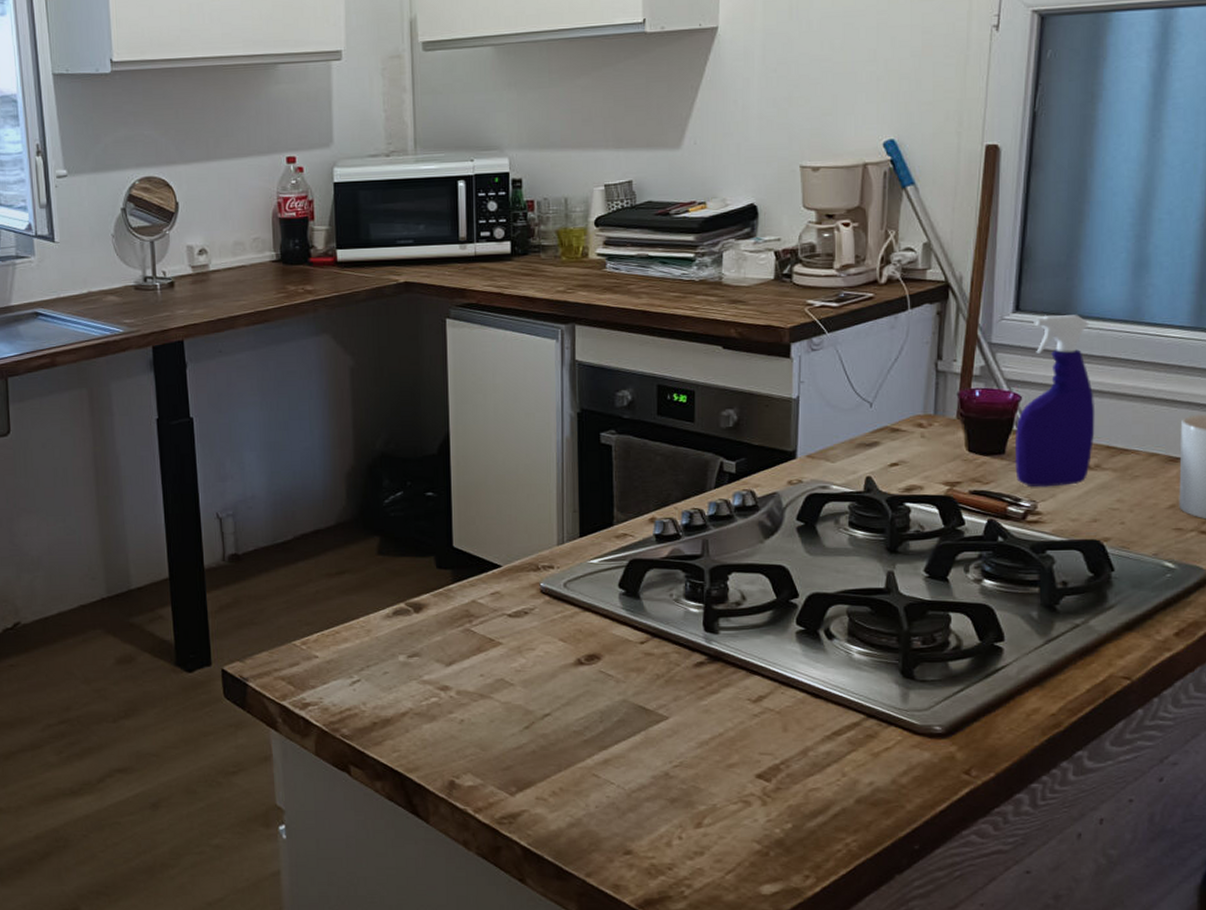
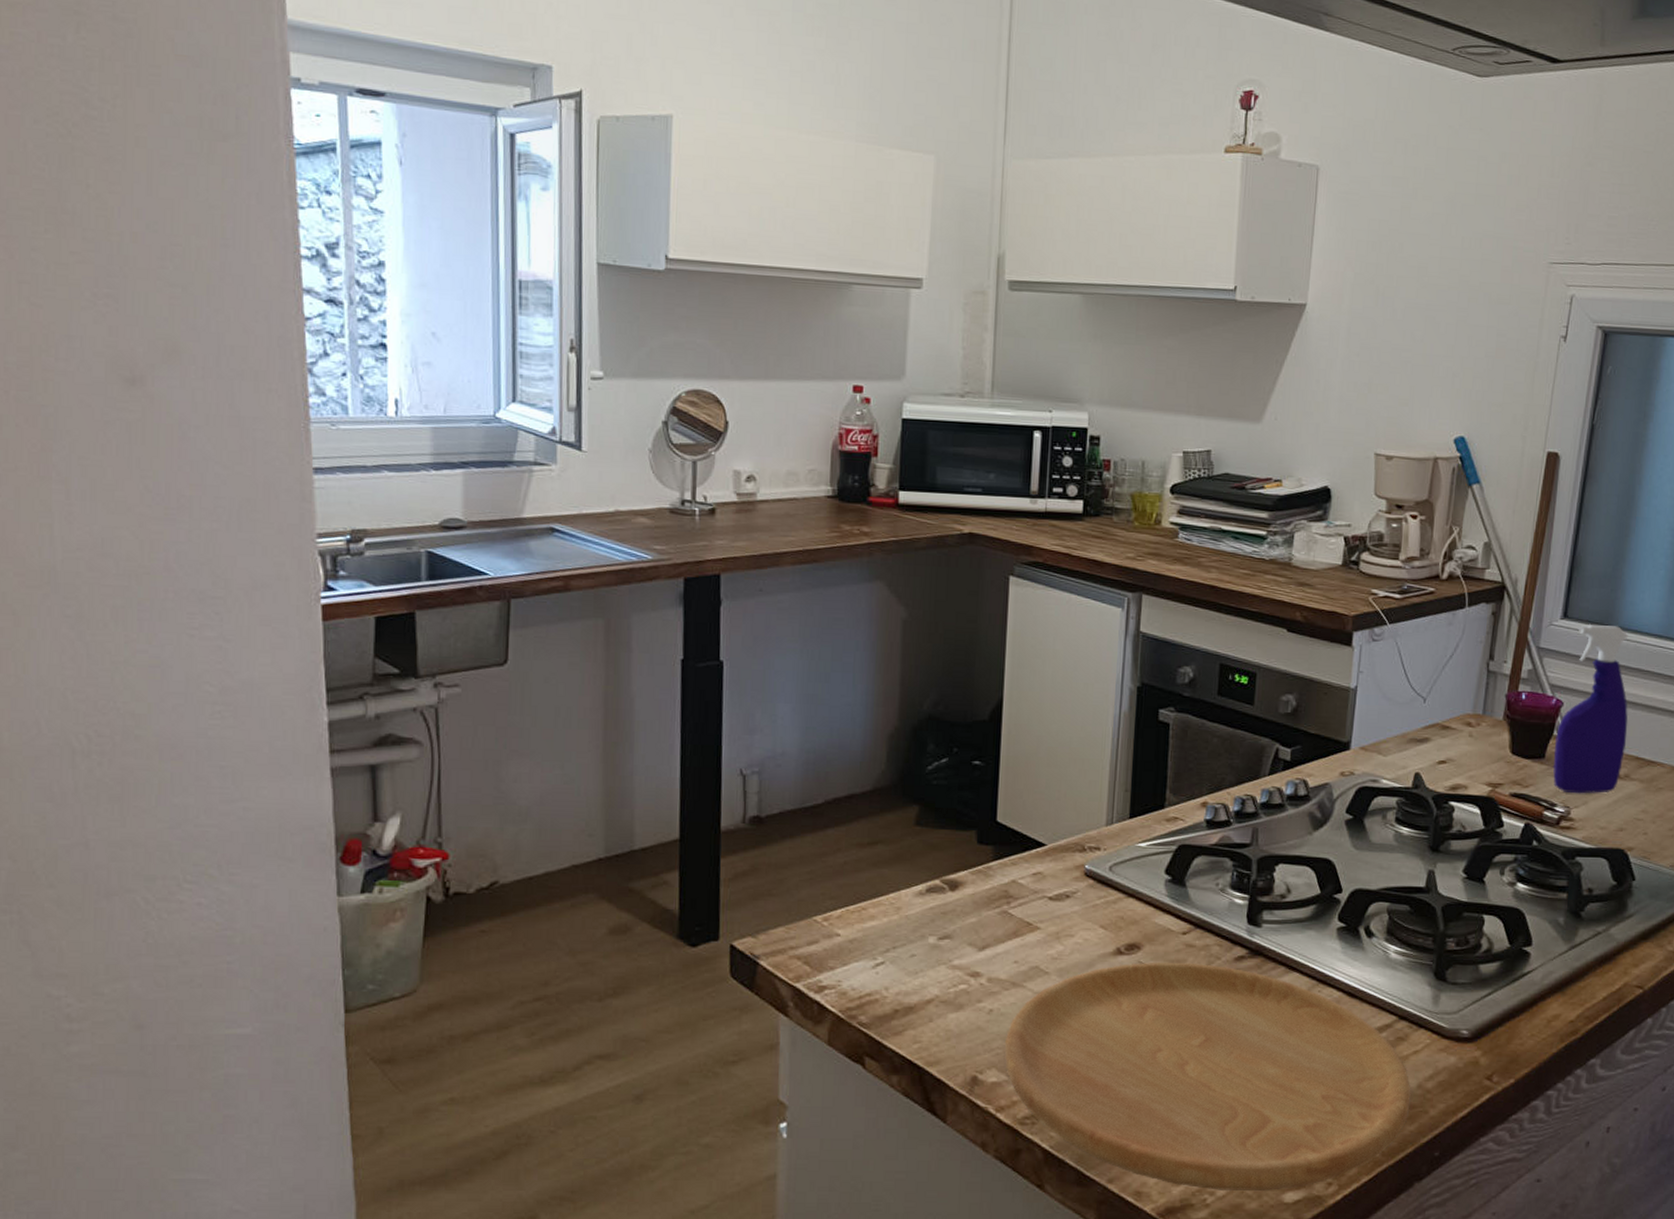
cutting board: none [477,670,885,884] -> present [1004,962,1411,1192]

